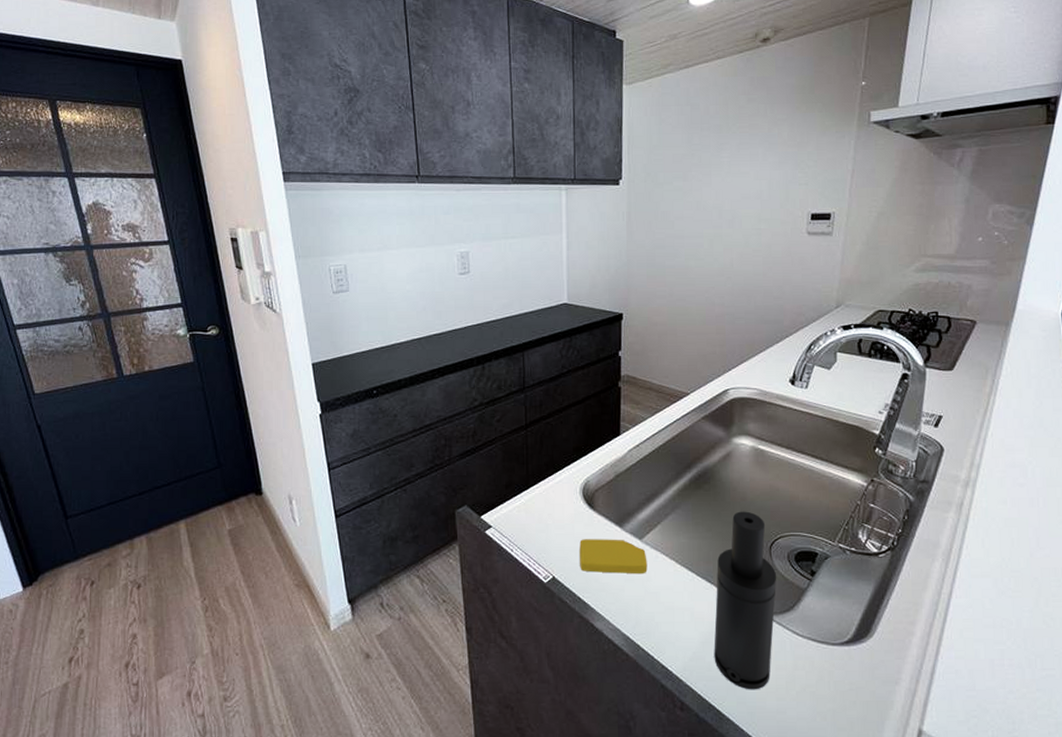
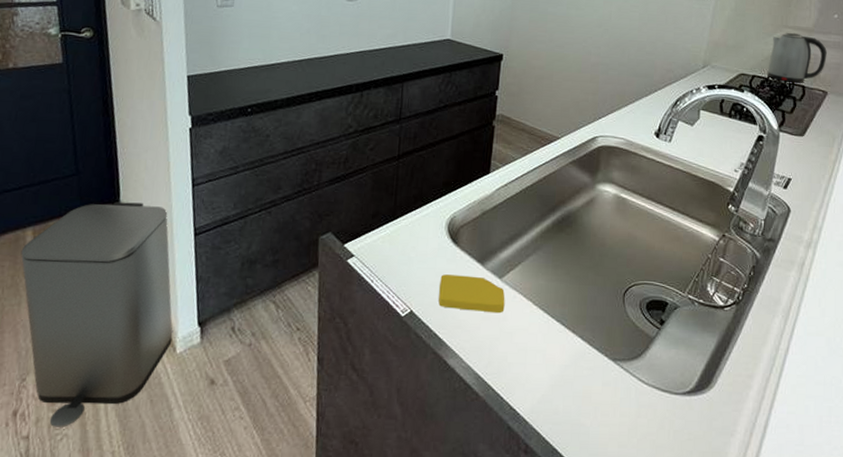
pedal bin: none [177,490,325,705] -> present [21,201,173,427]
soap dispenser: present [714,511,777,690] -> none [561,257,628,436]
kettle: none [906,261,973,315] -> present [766,32,827,83]

